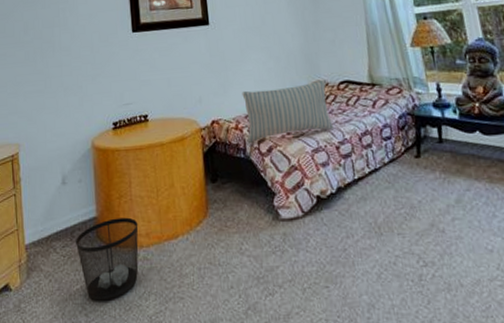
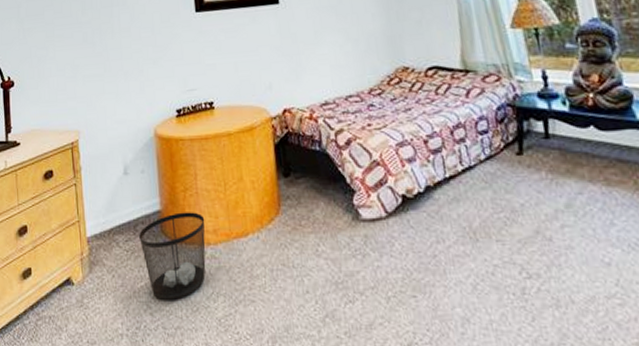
pillow: present [242,79,333,143] -> none [316,64,420,134]

